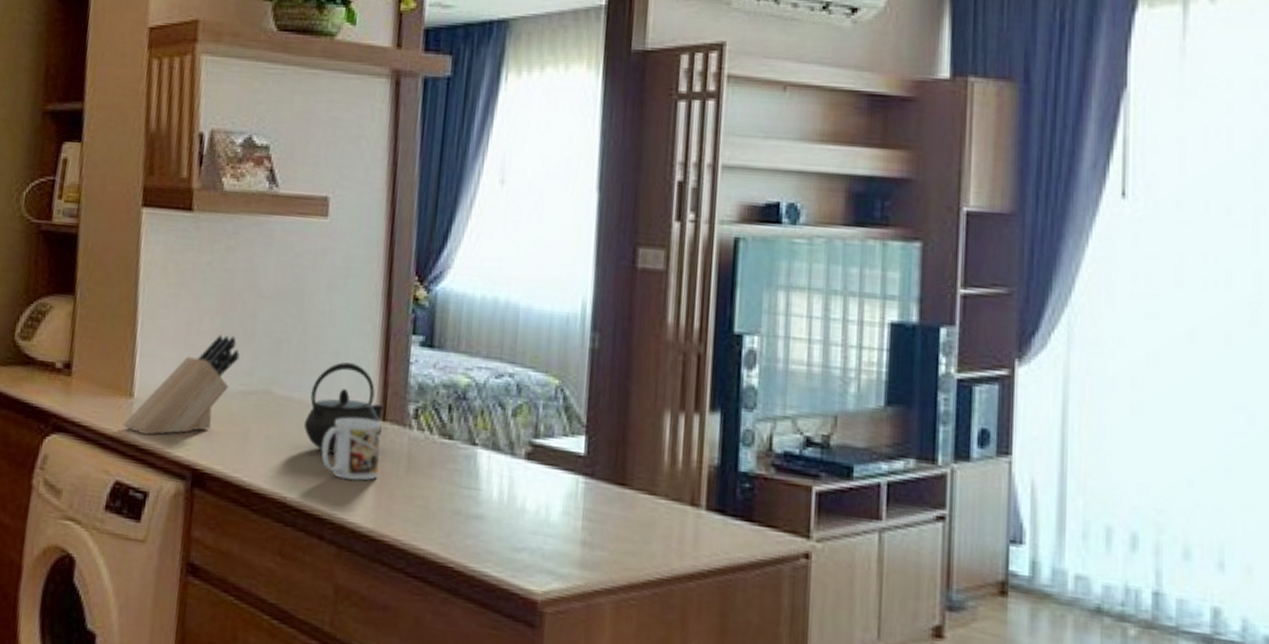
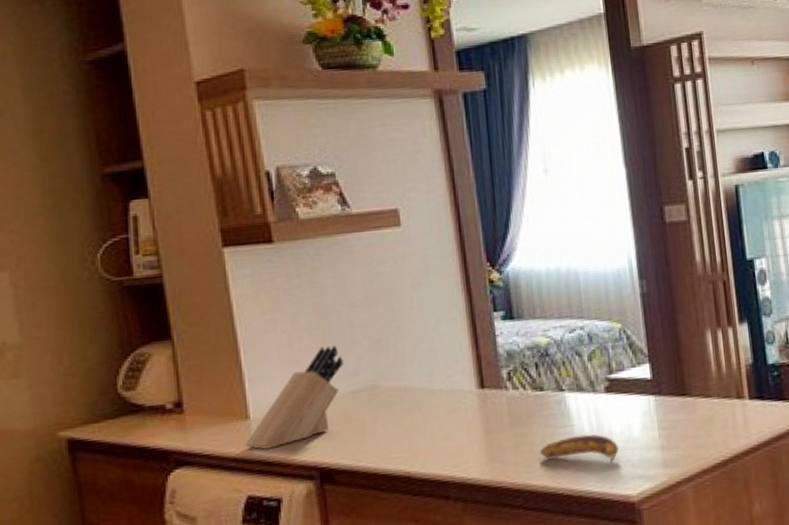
kettle: present [303,362,385,454] -> none [413,346,483,427]
mug: present [321,417,381,481] -> none [432,389,487,445]
banana: none [434,501,530,546] -> present [539,434,619,463]

